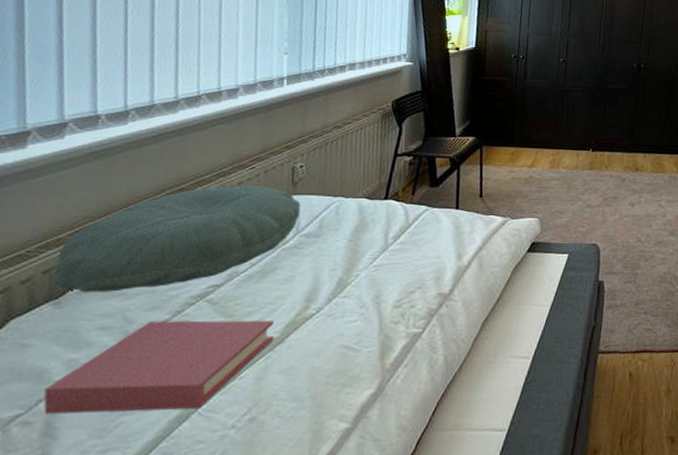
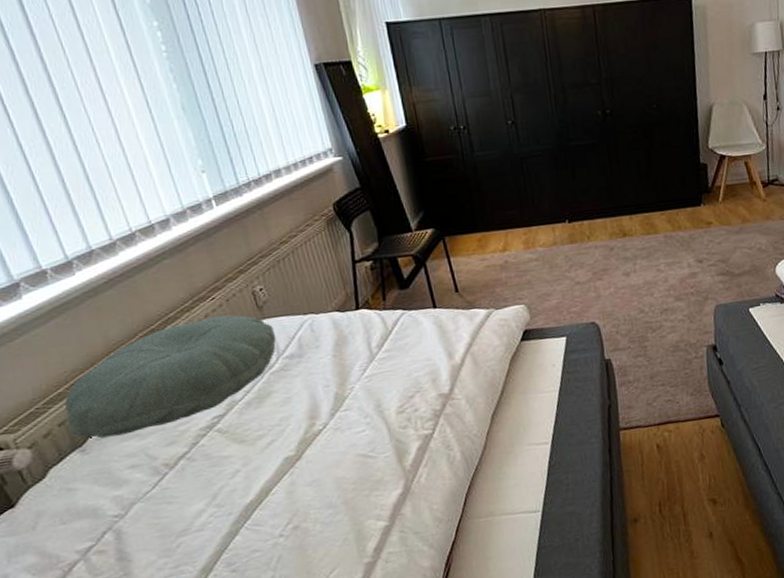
book: present [43,320,274,414] -> none [104,440,291,543]

